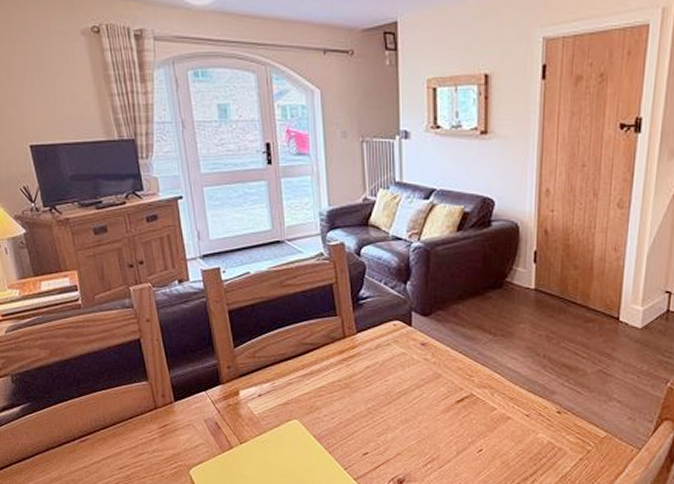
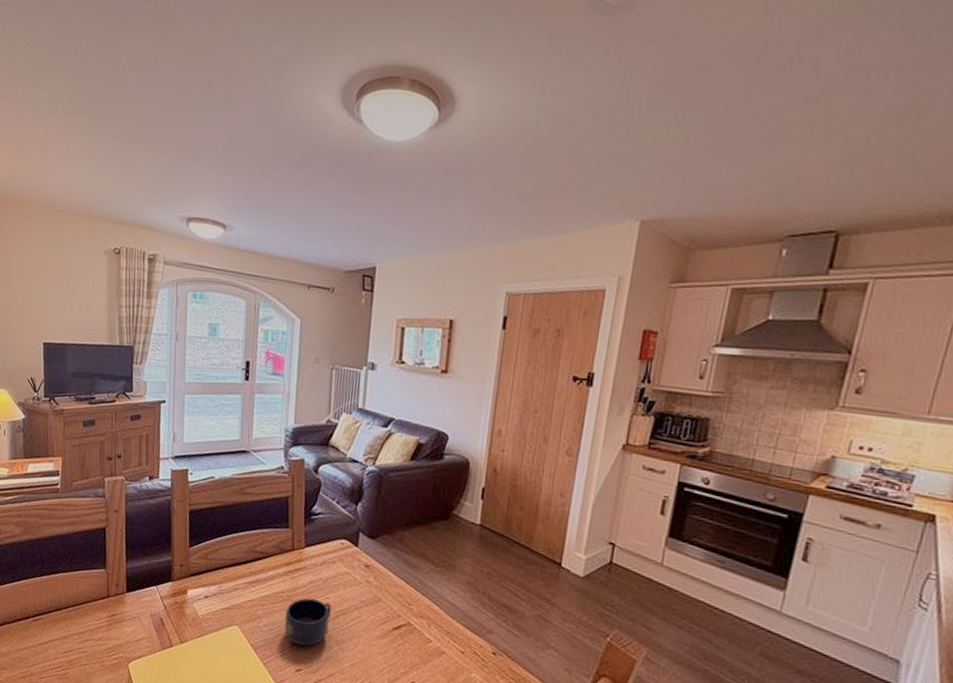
mug: none [344,383,391,430] -> present [284,597,331,646]

